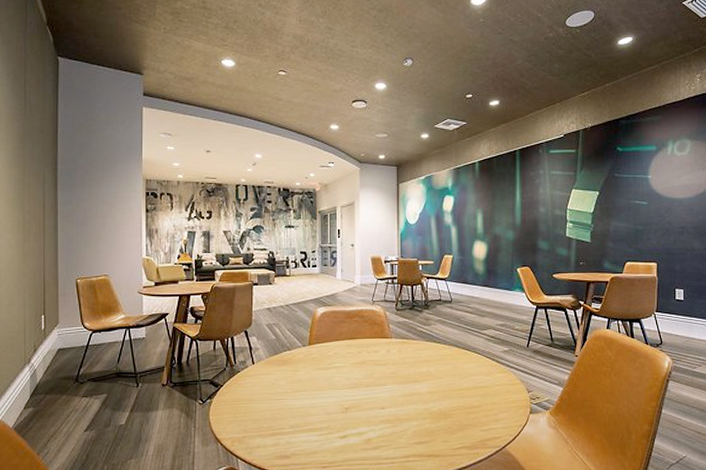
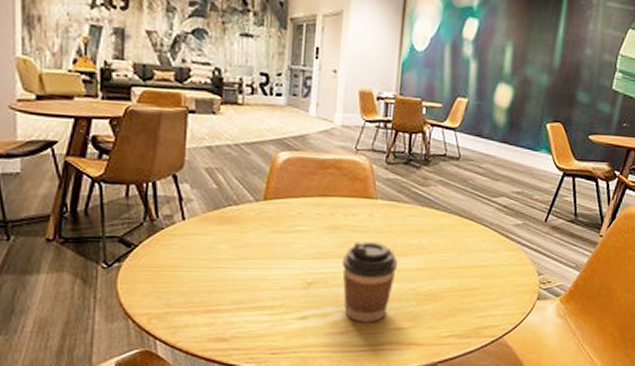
coffee cup: none [369,373,412,439] -> present [342,242,398,323]

